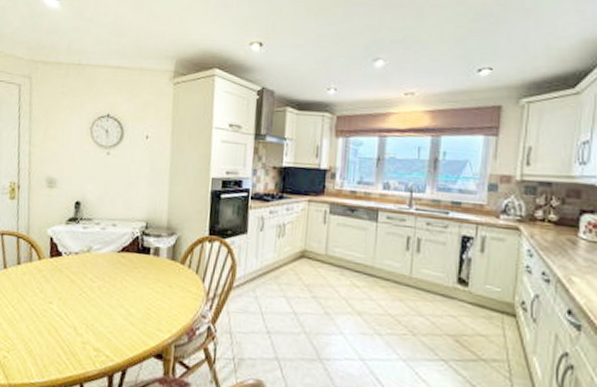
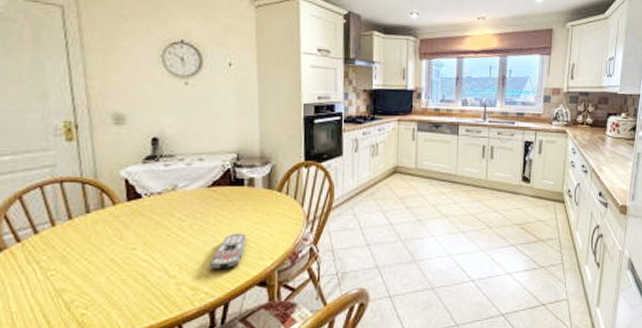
remote control: none [113,300,149,336] -> present [210,233,247,270]

